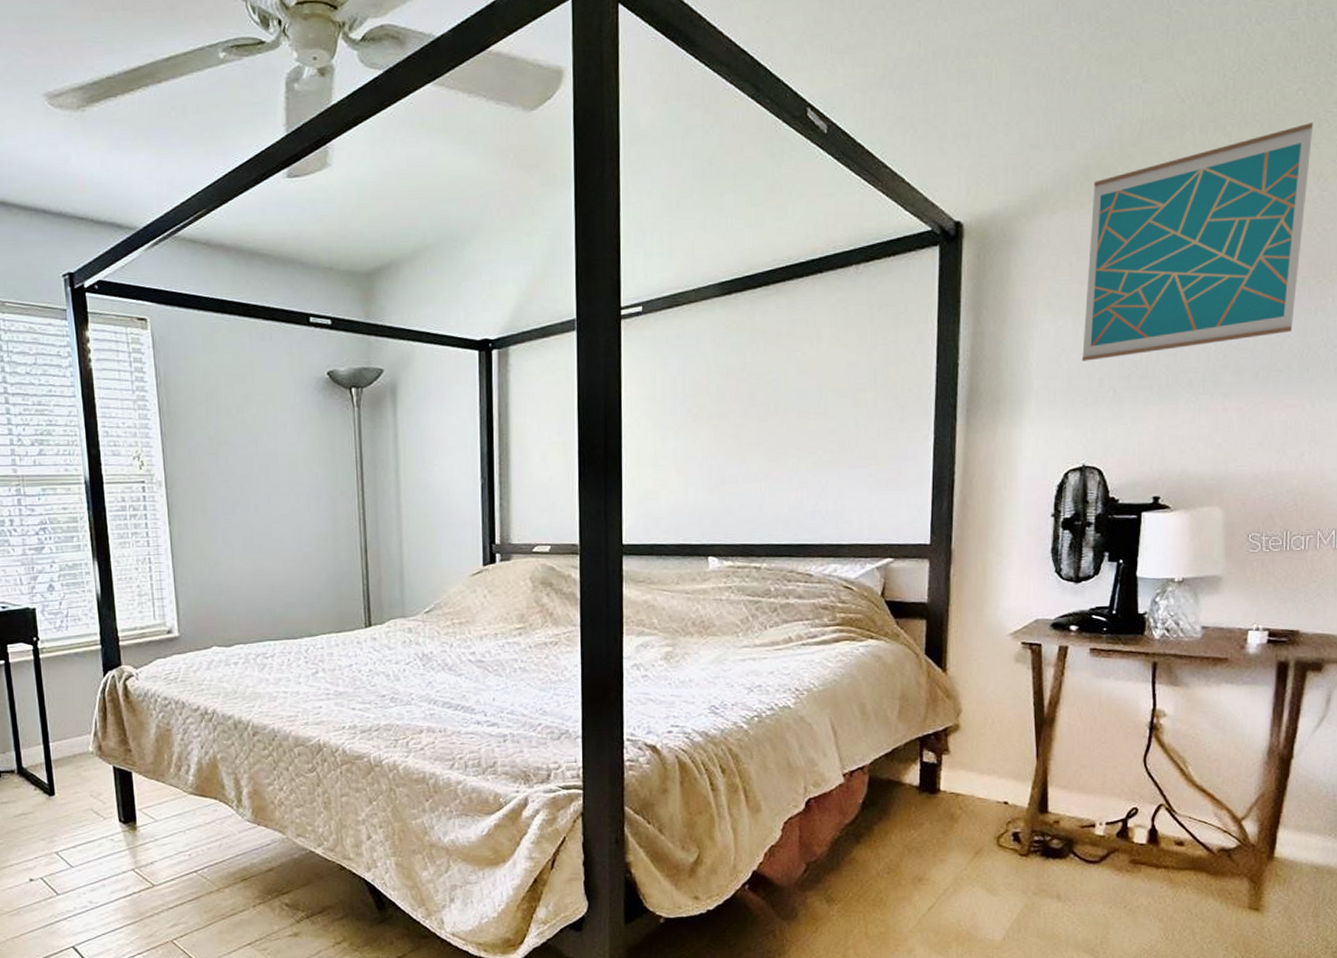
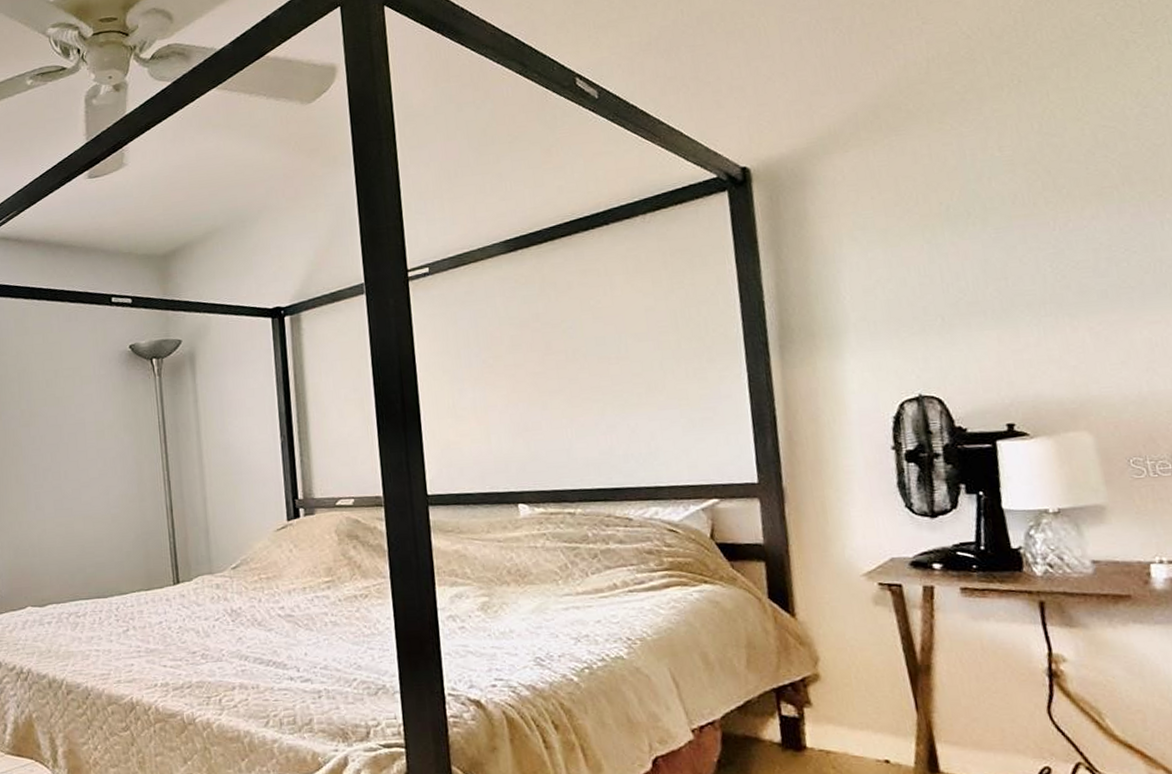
wall art: present [1082,123,1314,361] -> none [885,44,1138,291]

